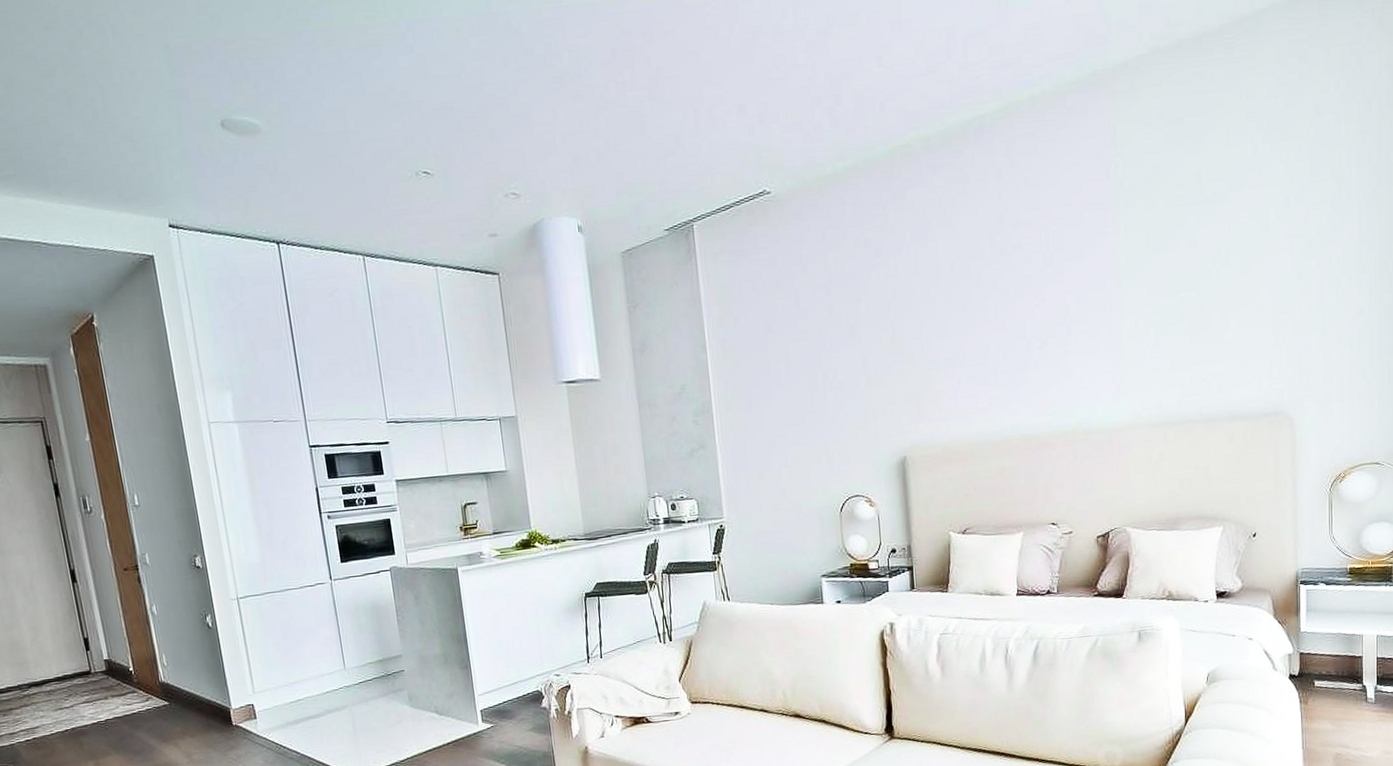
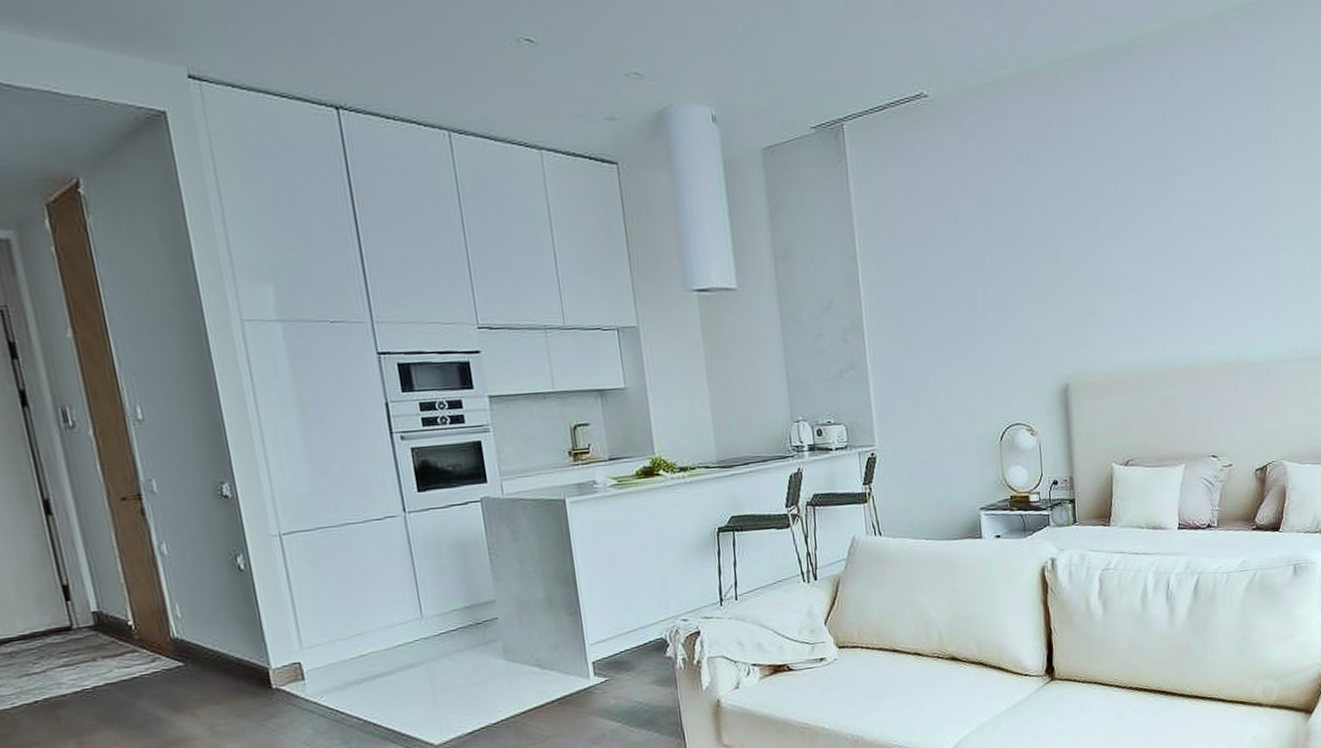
alarm clock: none [885,570,912,593] -> present [1046,503,1074,527]

